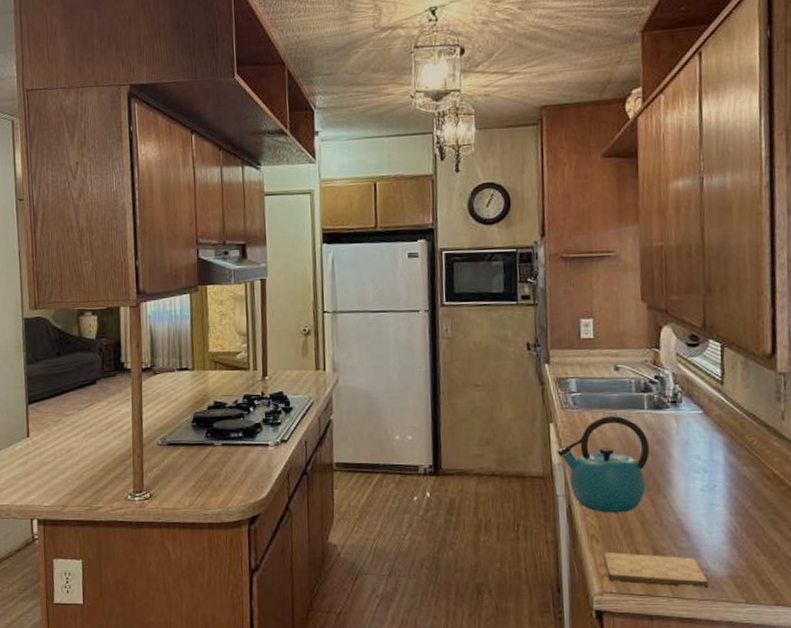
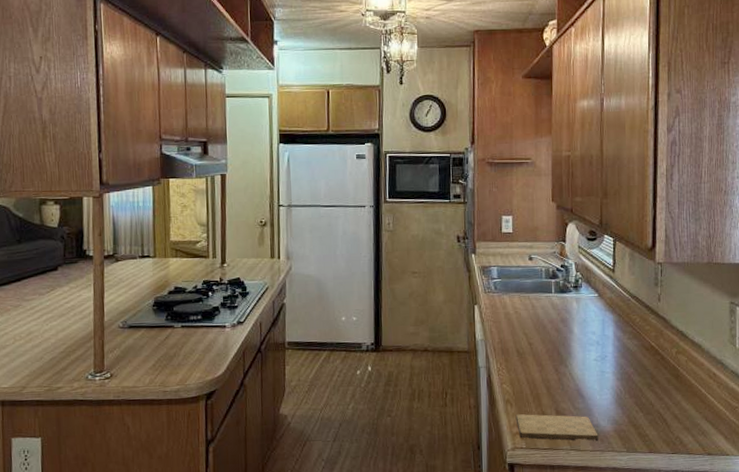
kettle: present [557,415,649,513] -> none [480,298,555,381]

